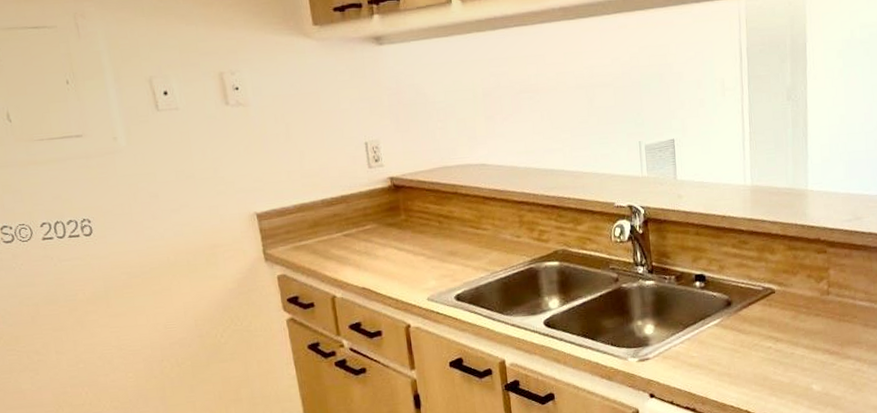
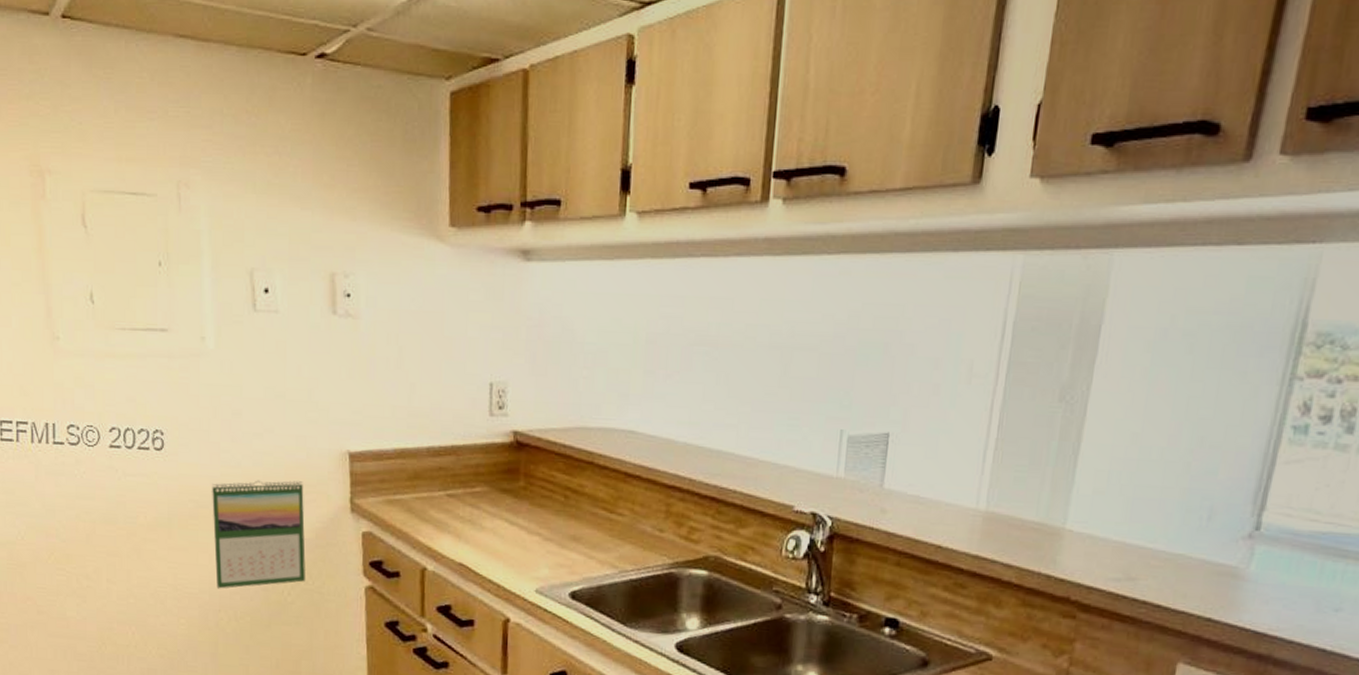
calendar: none [140,243,234,343] -> present [212,480,306,589]

